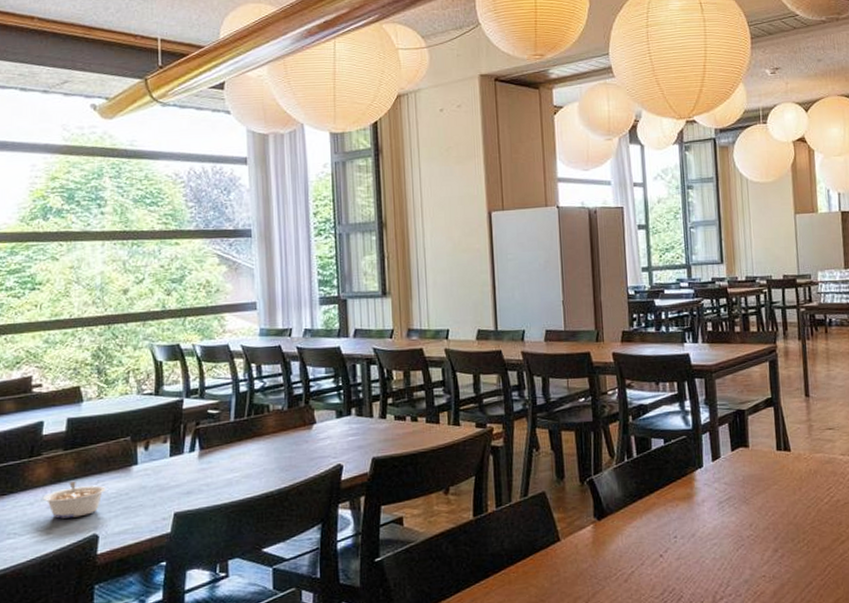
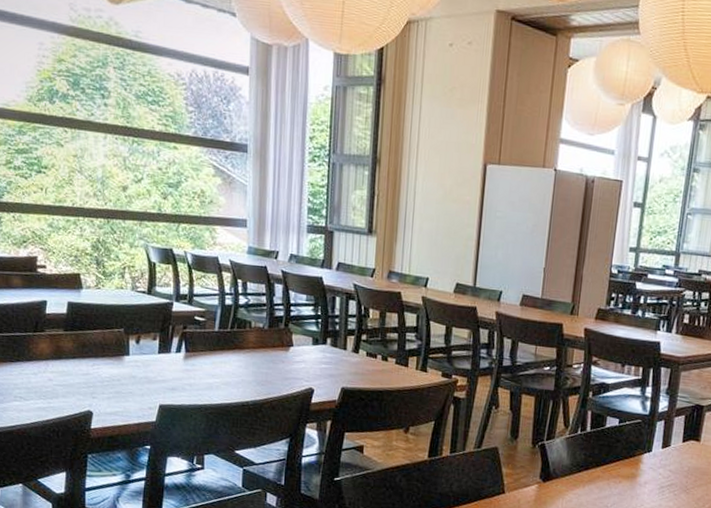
legume: present [42,481,107,519] -> none [44,360,102,393]

